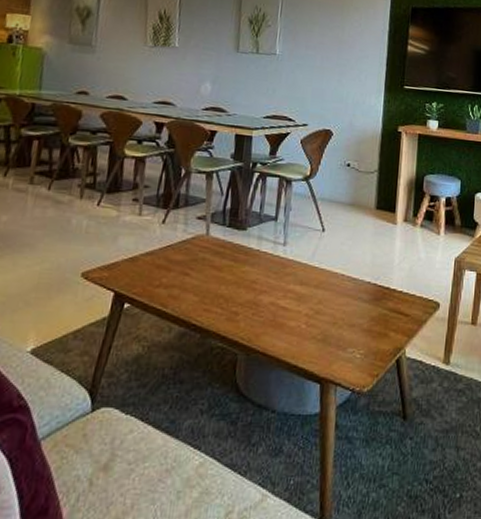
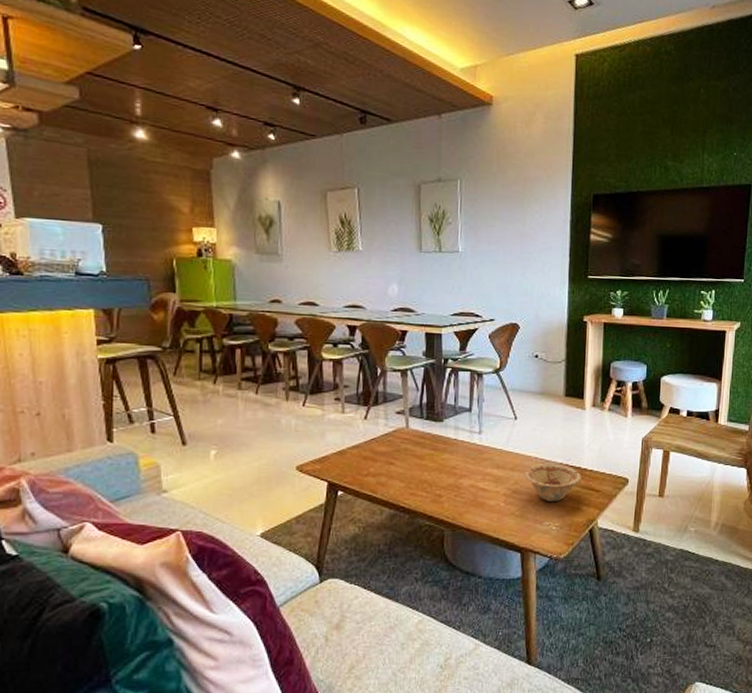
dish: none [329,282,391,326] -> present [524,464,582,502]

